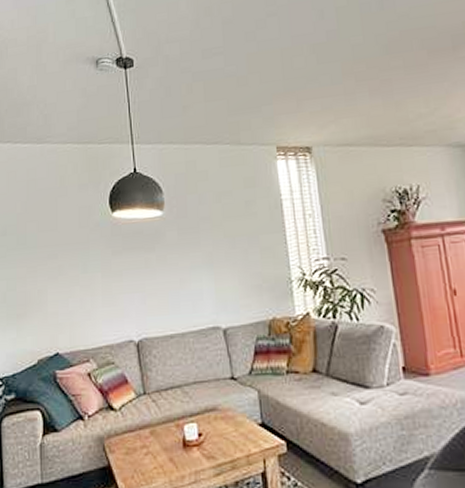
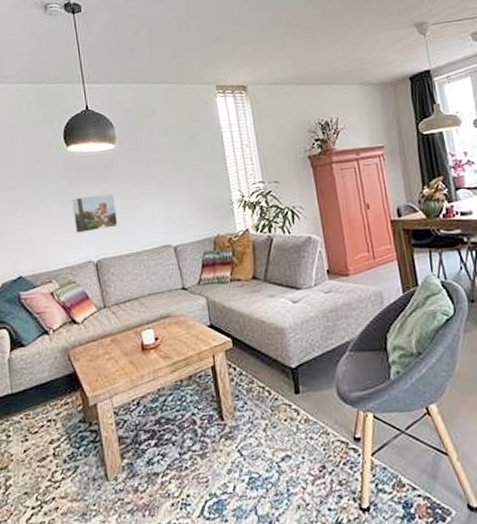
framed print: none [114,265,163,308] -> present [72,193,118,233]

